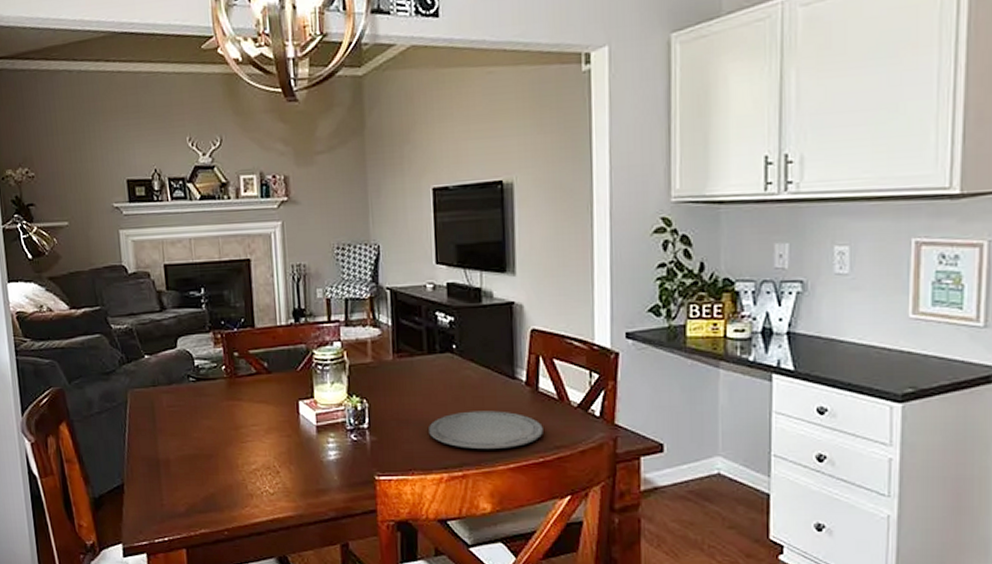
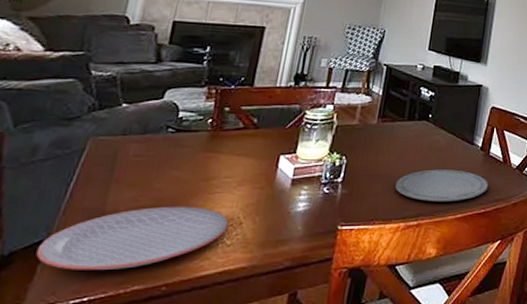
plate: none [118,455,267,514] -> present [36,206,229,270]

